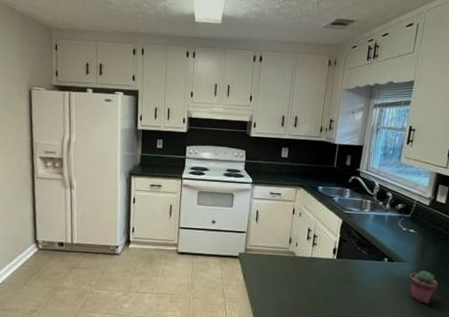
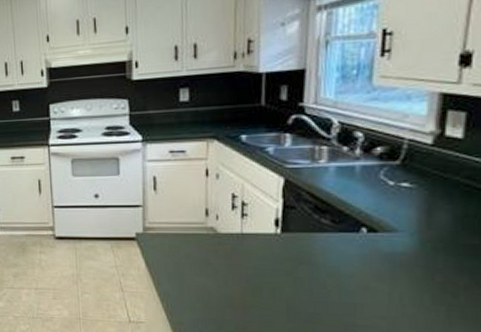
potted succulent: present [409,271,439,304] -> none [409,243,465,293]

